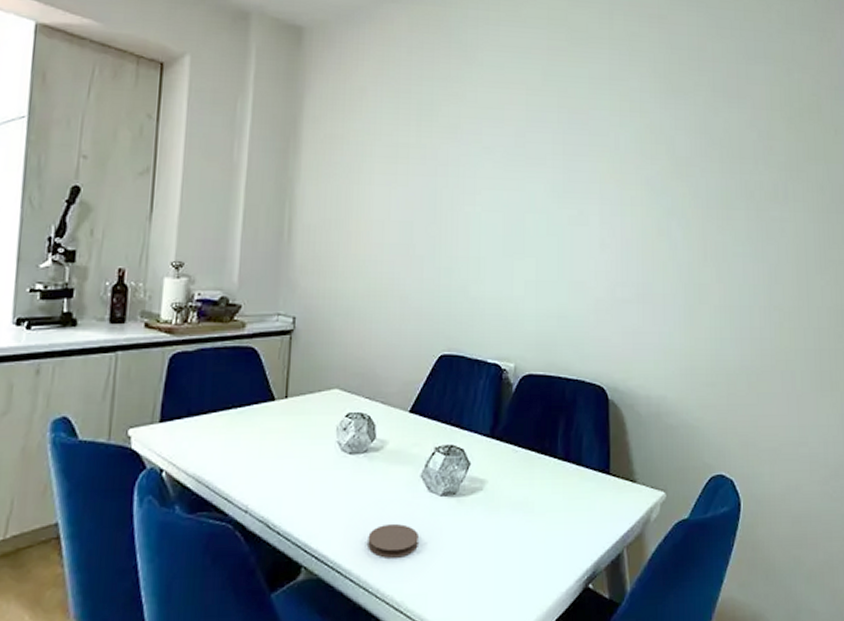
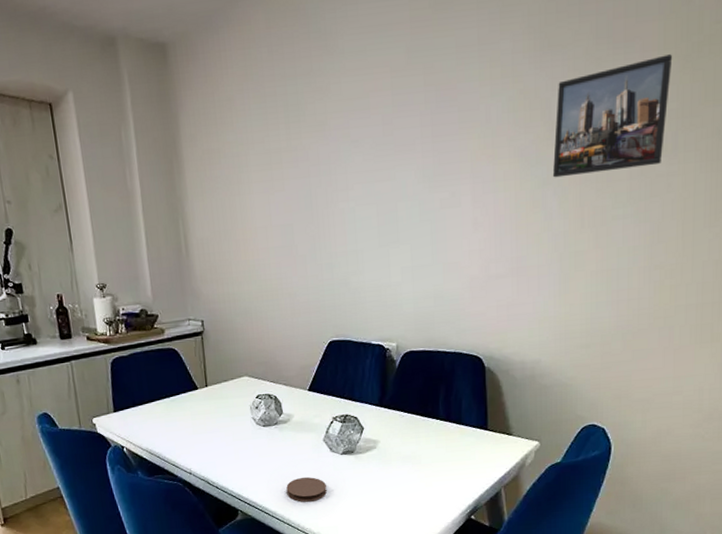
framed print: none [676,114,779,210] -> present [552,54,673,178]

